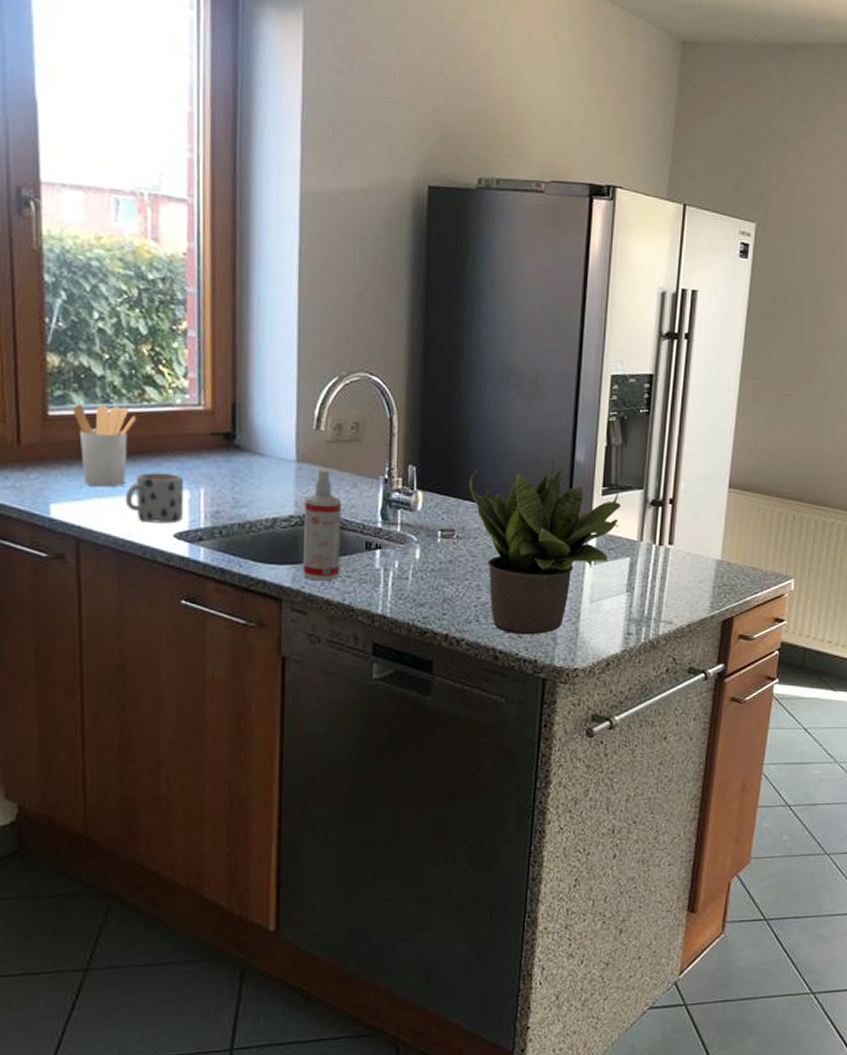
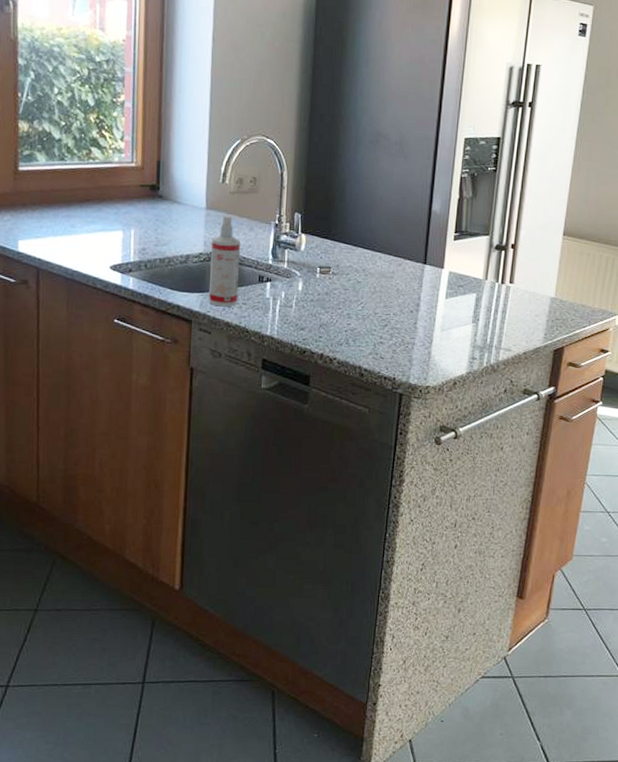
utensil holder: present [73,404,137,487] -> none [37,161,84,228]
mug: present [125,472,184,524] -> none [74,216,119,258]
potted plant: present [469,459,621,635] -> none [343,209,470,357]

